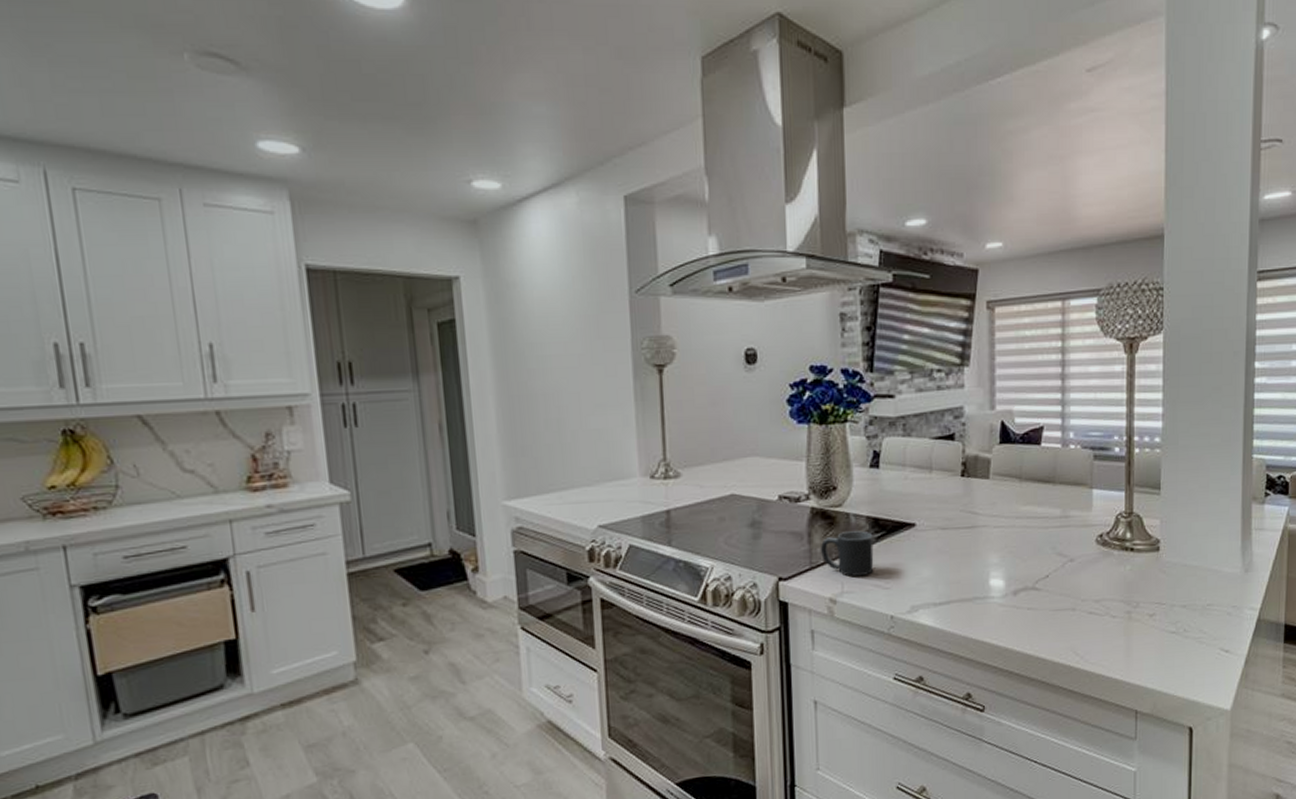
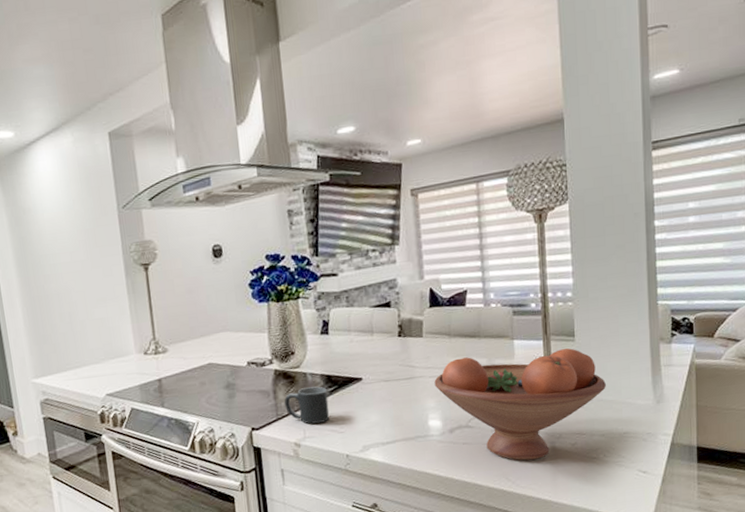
fruit bowl: none [999,503,1191,632] -> present [434,348,606,460]

